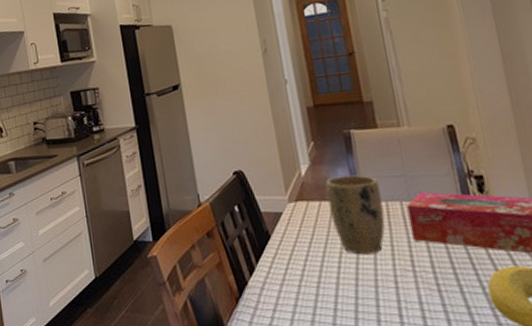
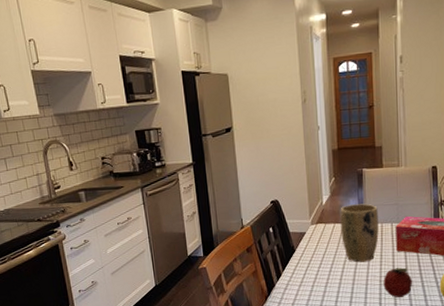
fruit: none [399,264,446,308] -> present [383,267,412,298]

